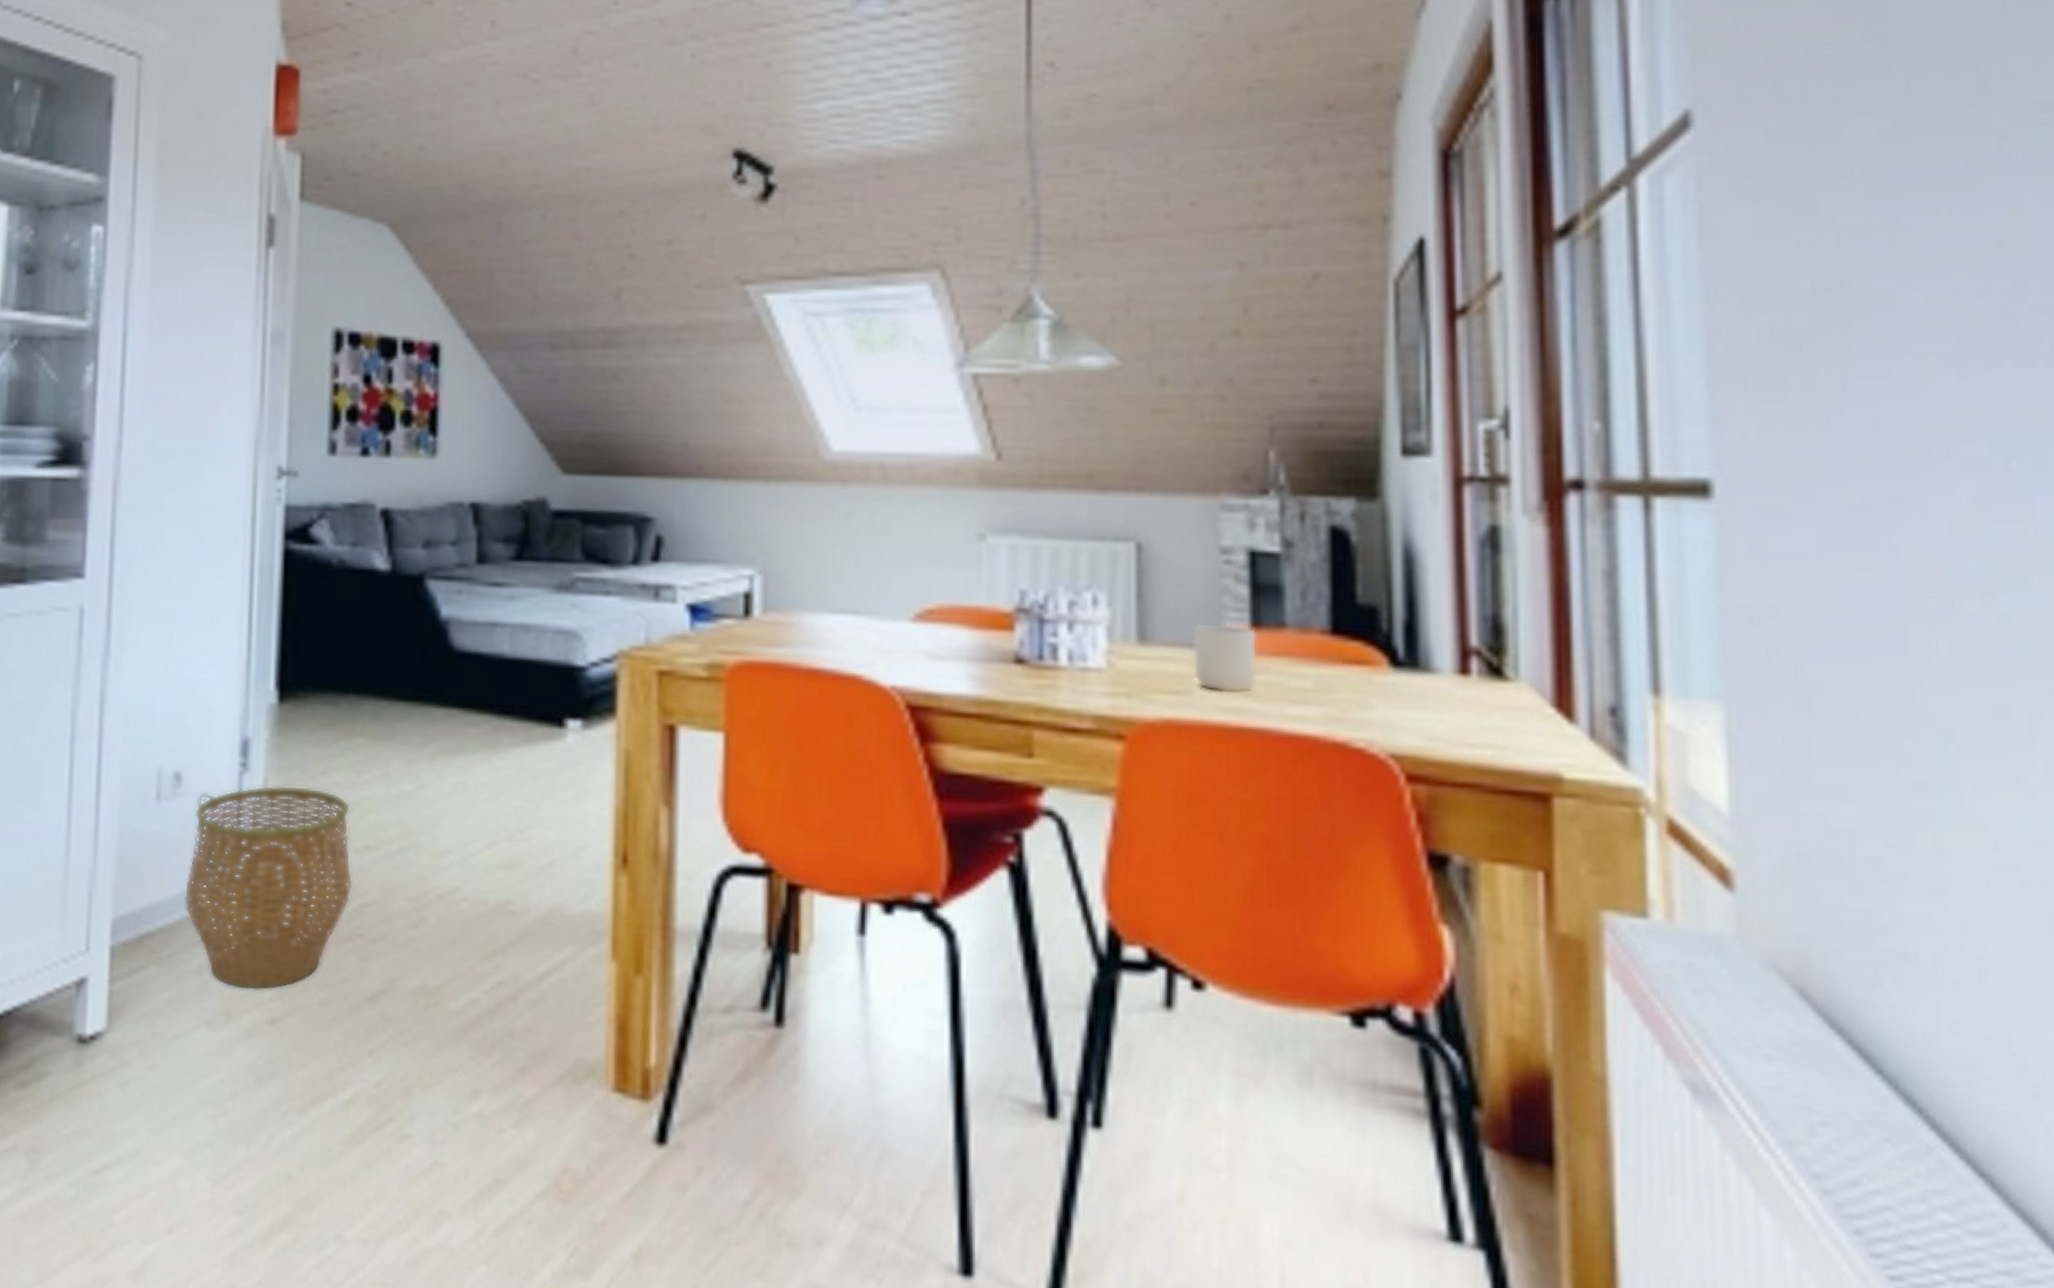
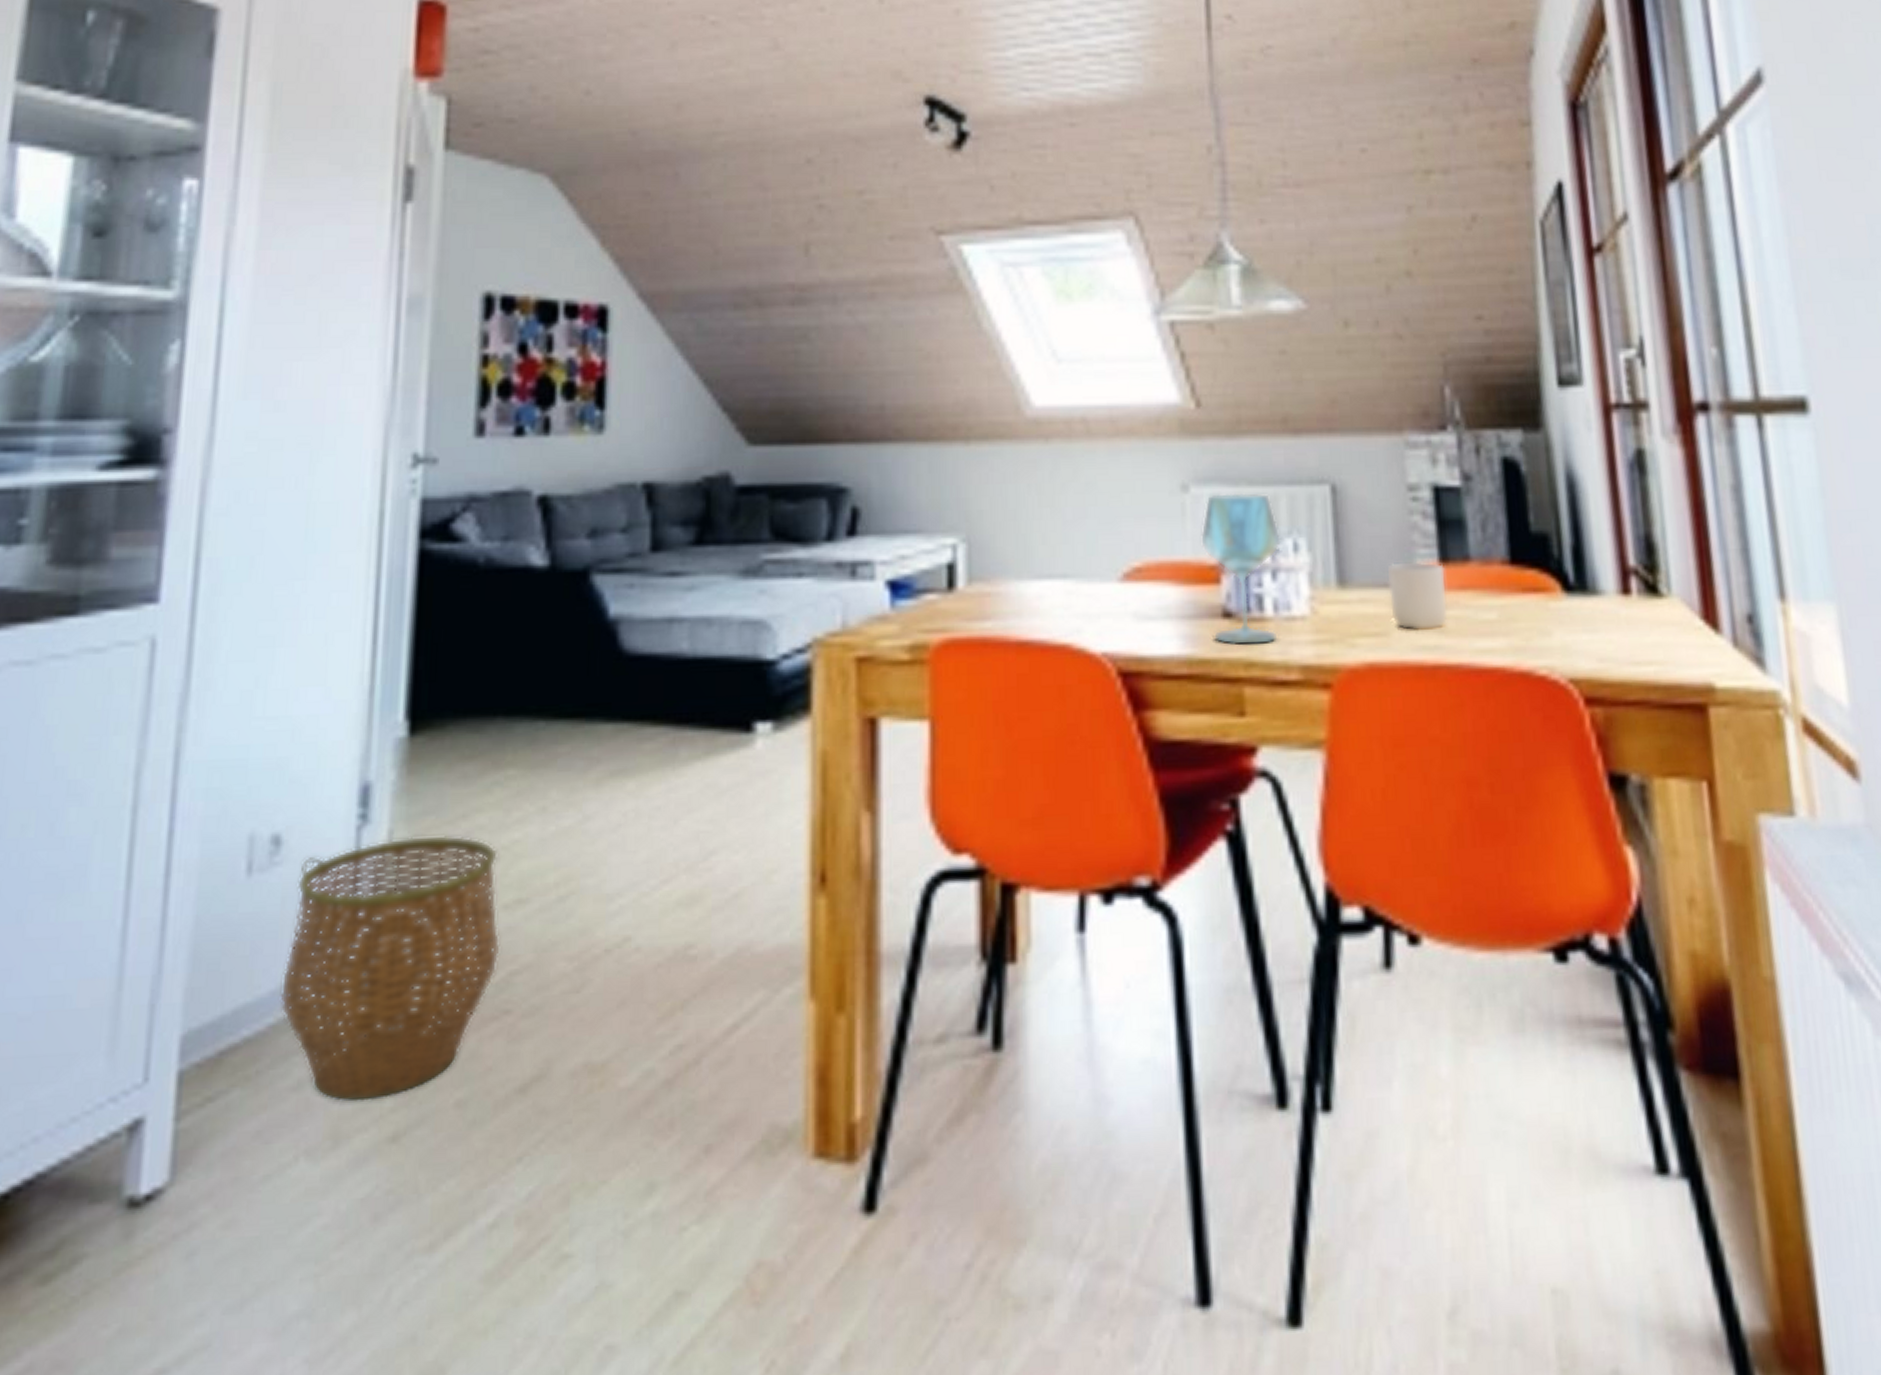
wine glass: none [996,544,1079,692] -> present [1201,493,1281,646]

